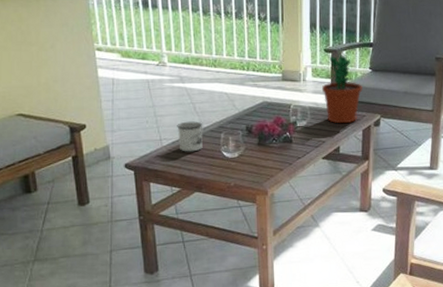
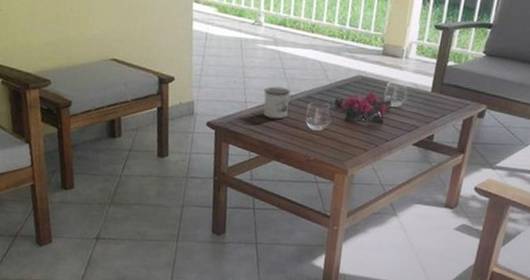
flower pot: present [321,54,363,124] -> none [424,33,472,111]

